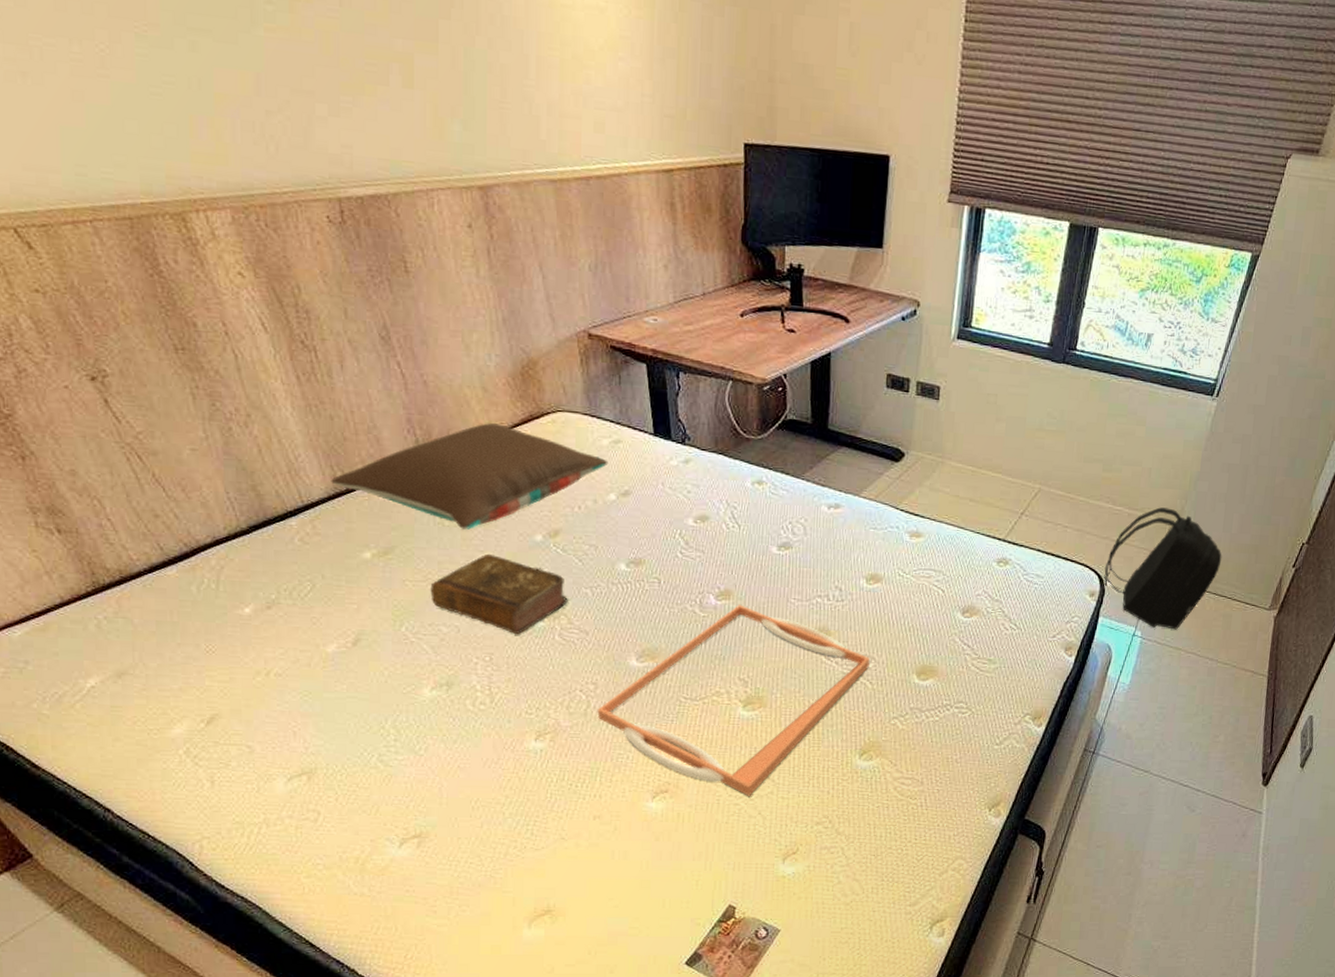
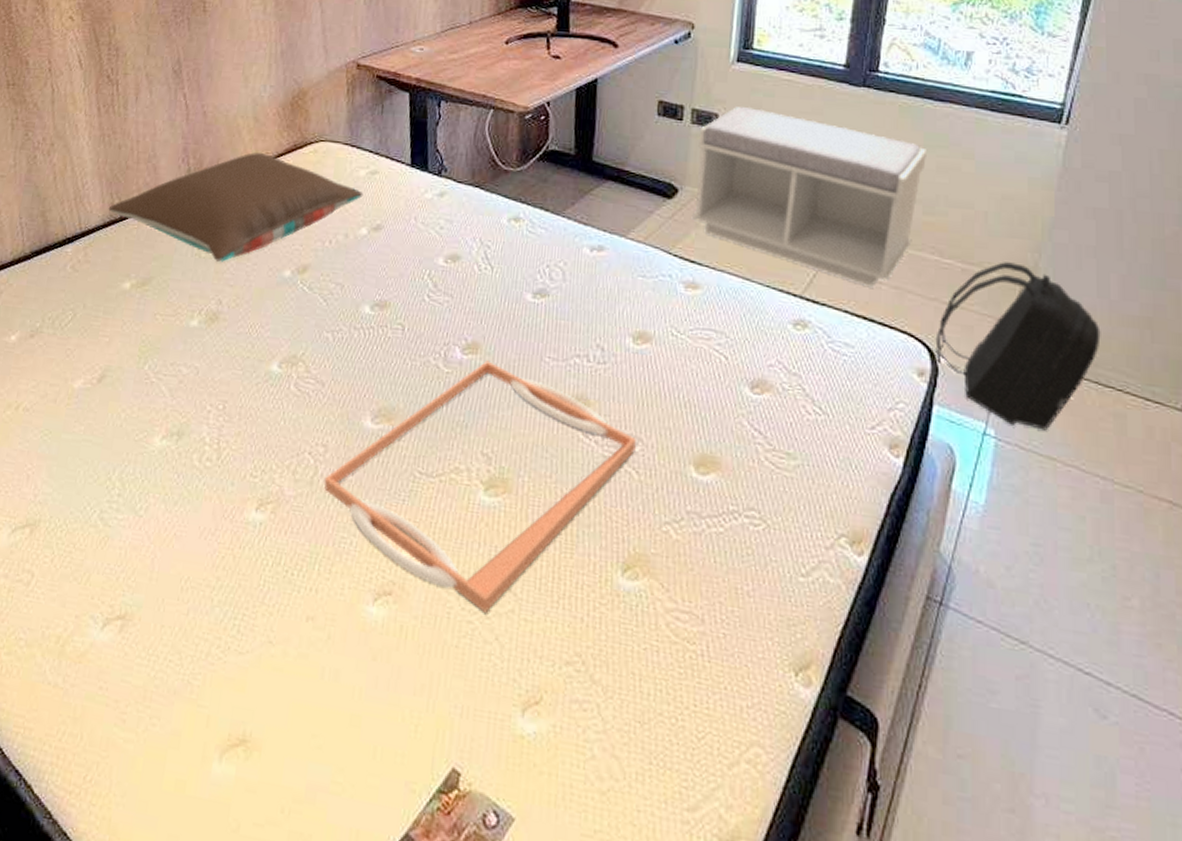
book: present [430,553,568,635] -> none [177,288,308,382]
bench: none [916,379,1110,531] -> present [691,106,926,288]

